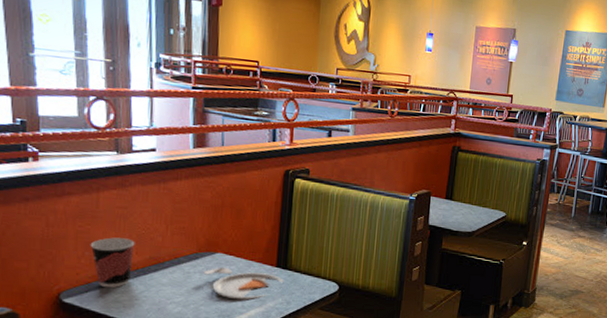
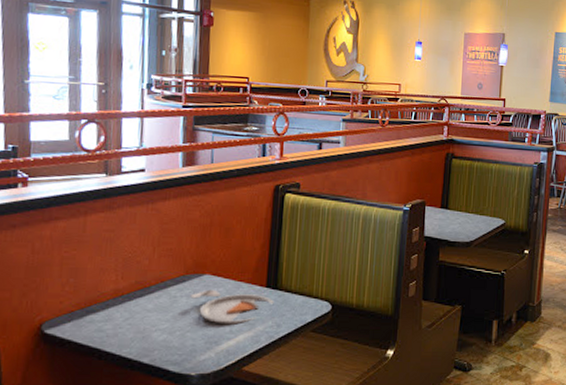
cup: present [90,237,135,287] -> none [75,262,121,315]

